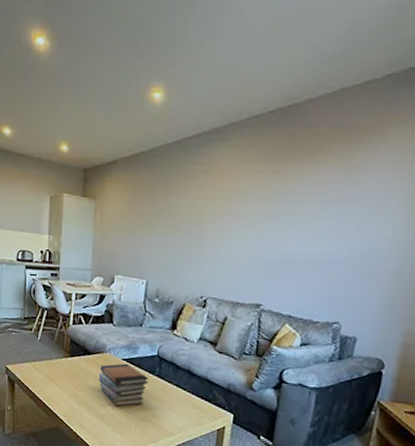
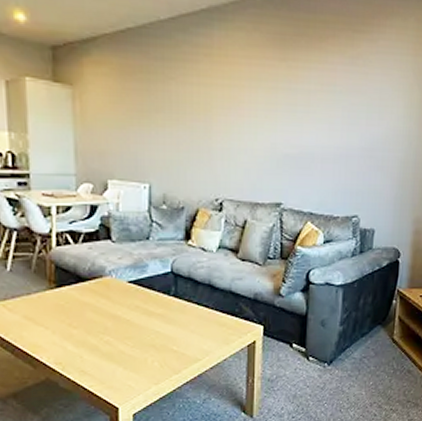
book stack: present [98,363,148,407] -> none [98,286,163,340]

